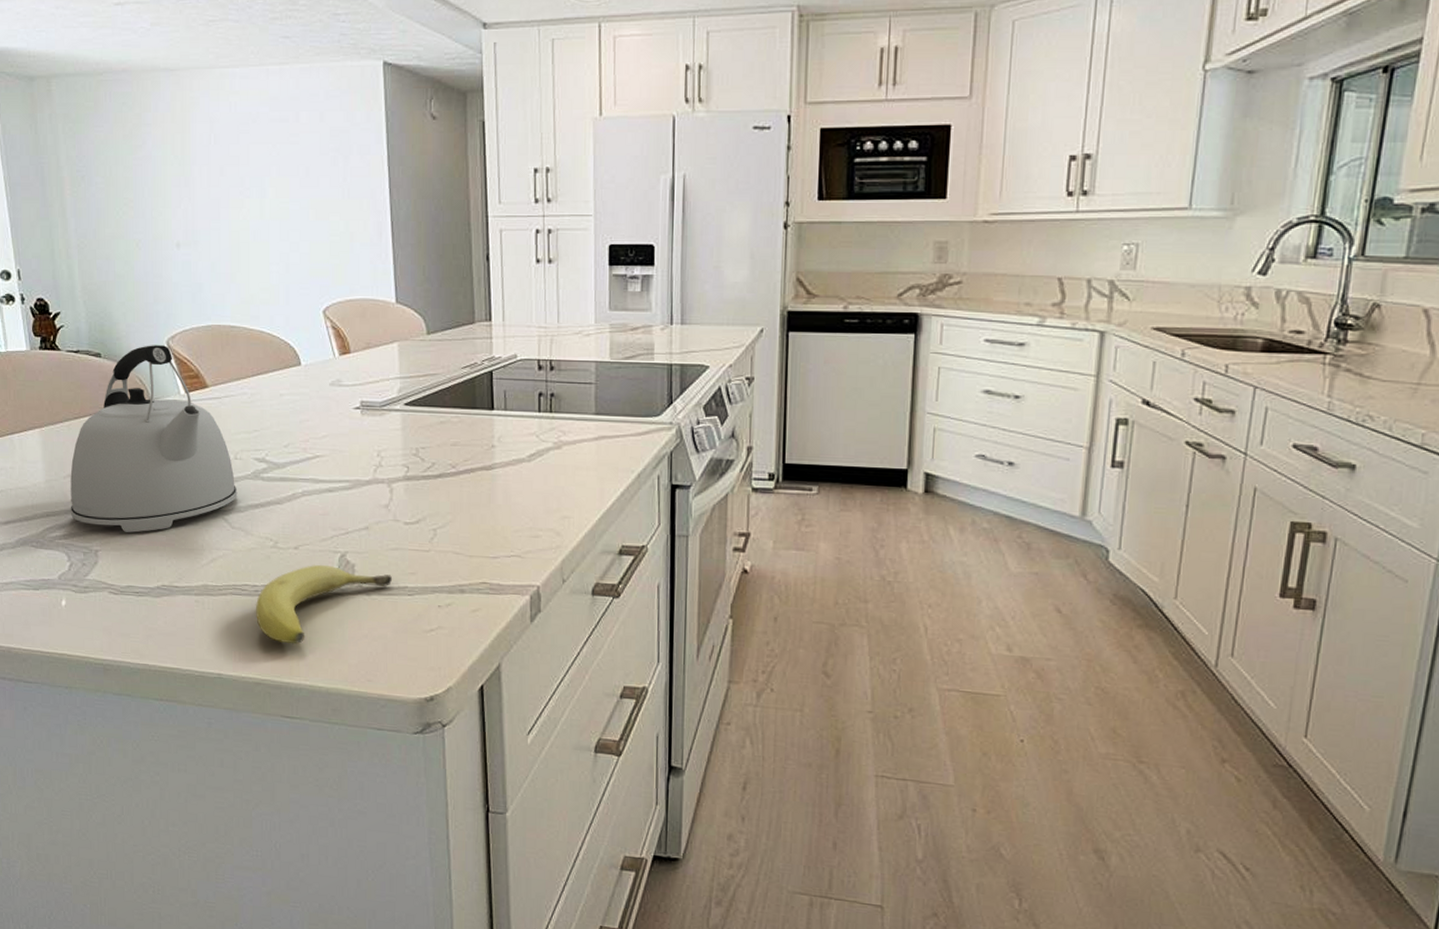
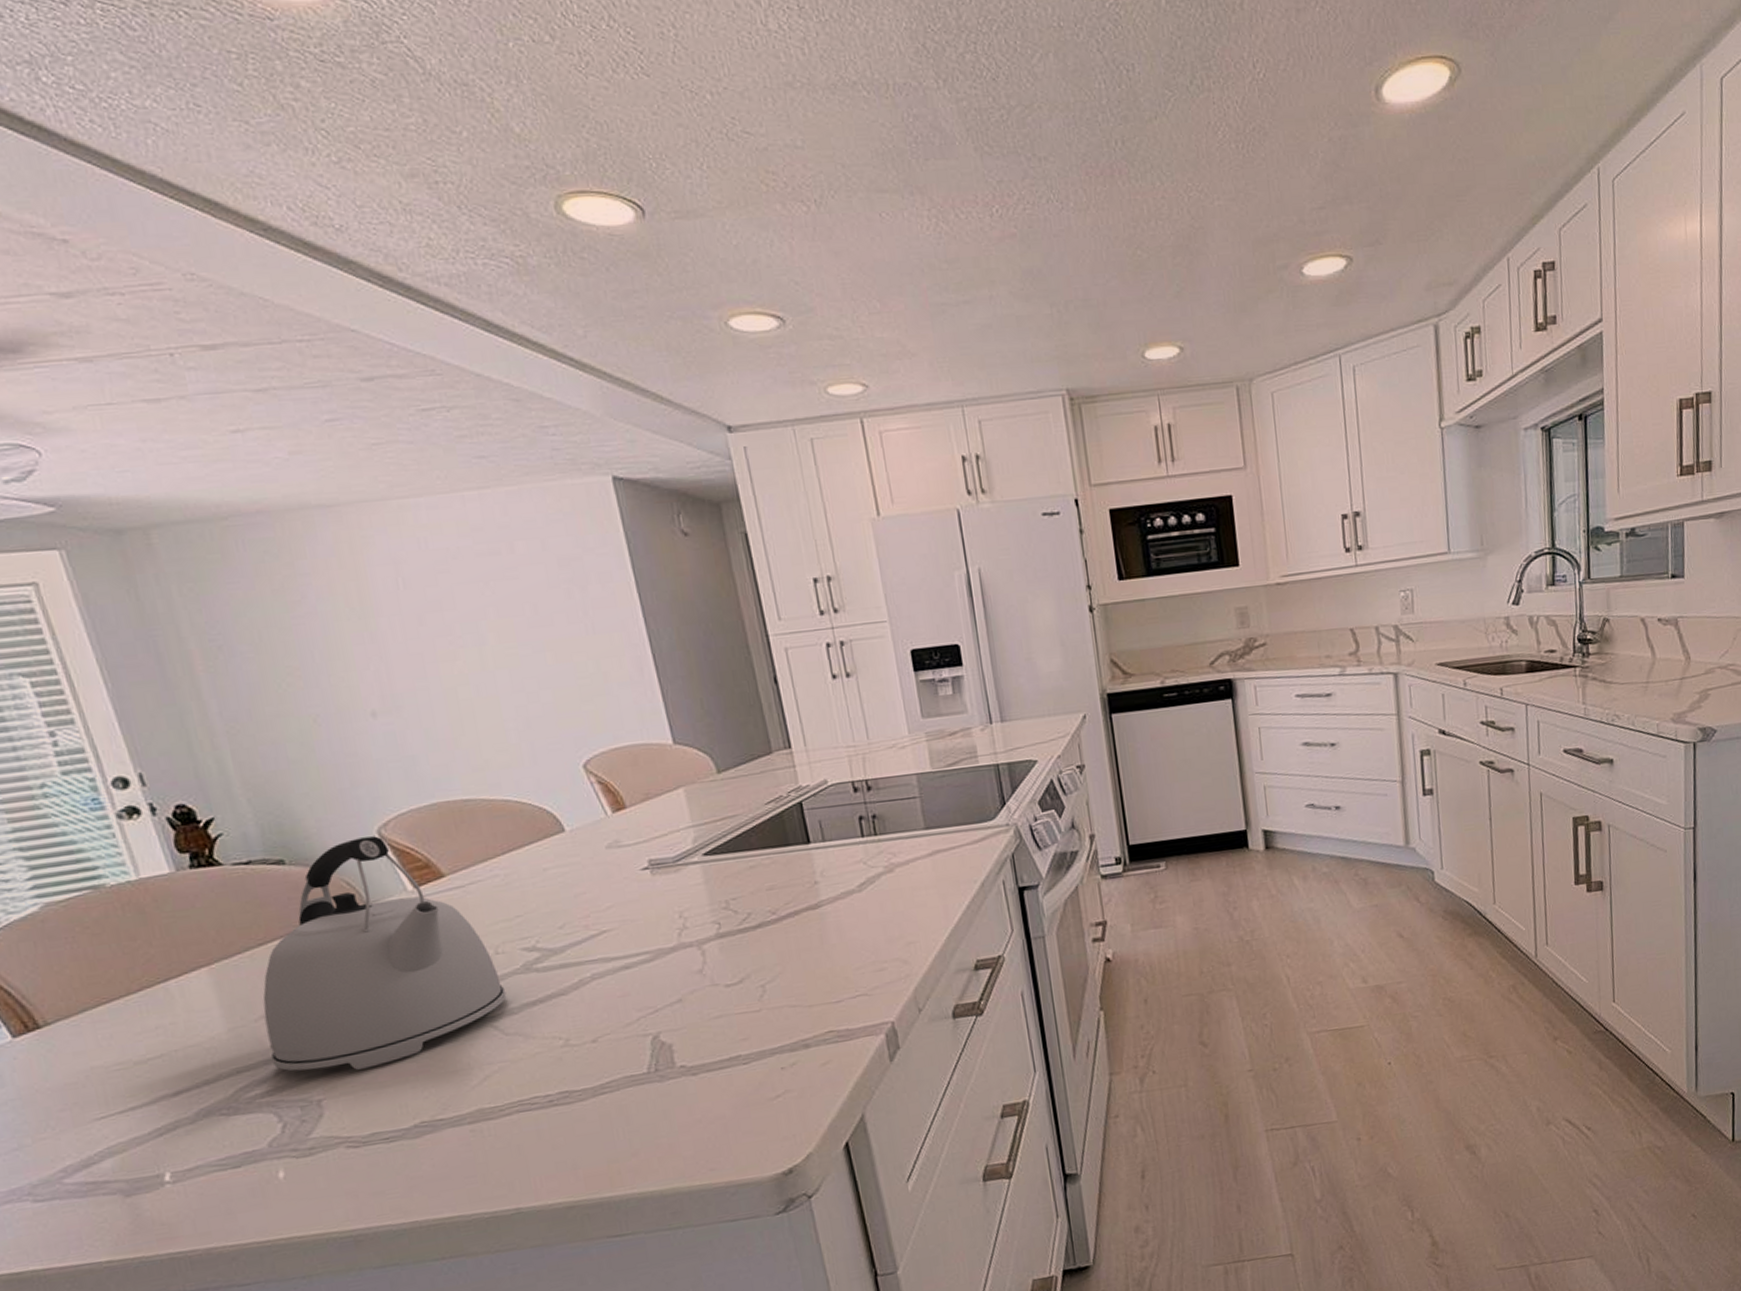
fruit: present [255,564,392,645] -> none [551,1046,721,1154]

